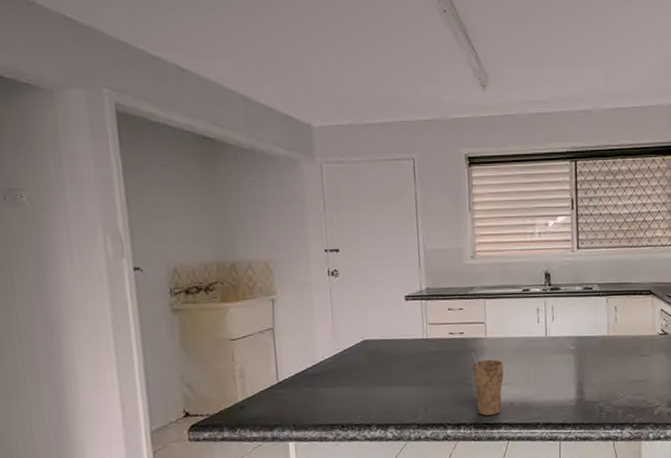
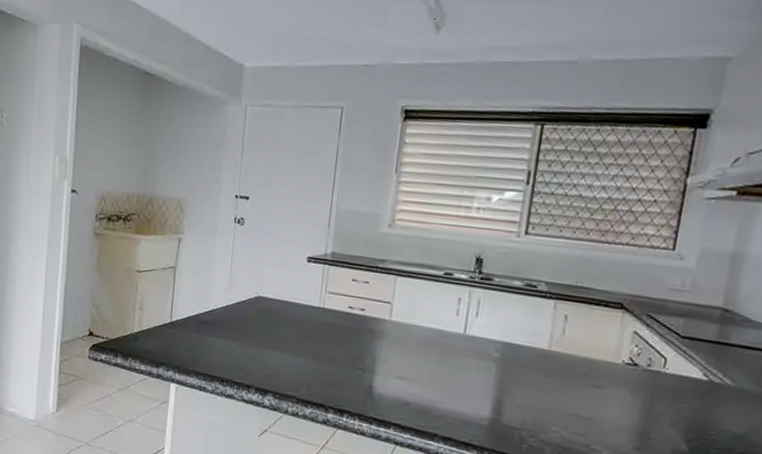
cup: present [471,352,504,416] -> none [366,333,405,411]

